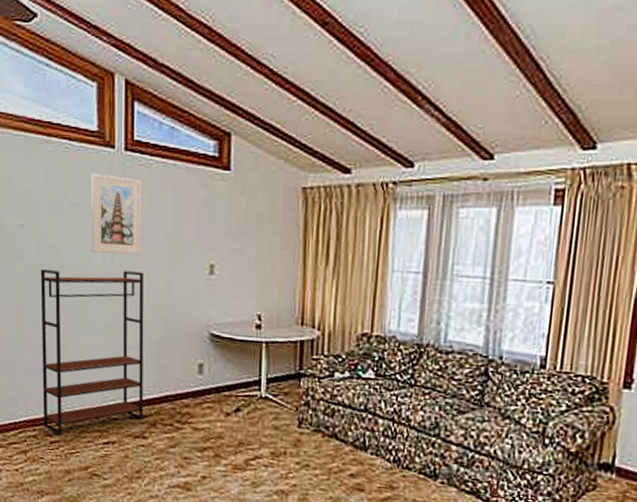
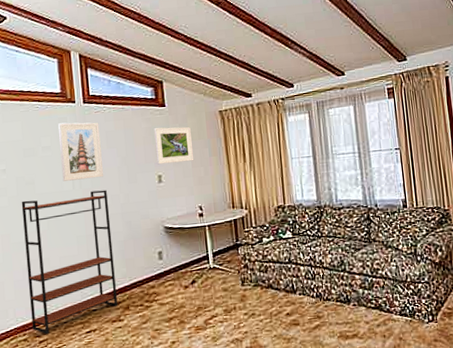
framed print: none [210,198,260,253] -> present [154,127,194,165]

